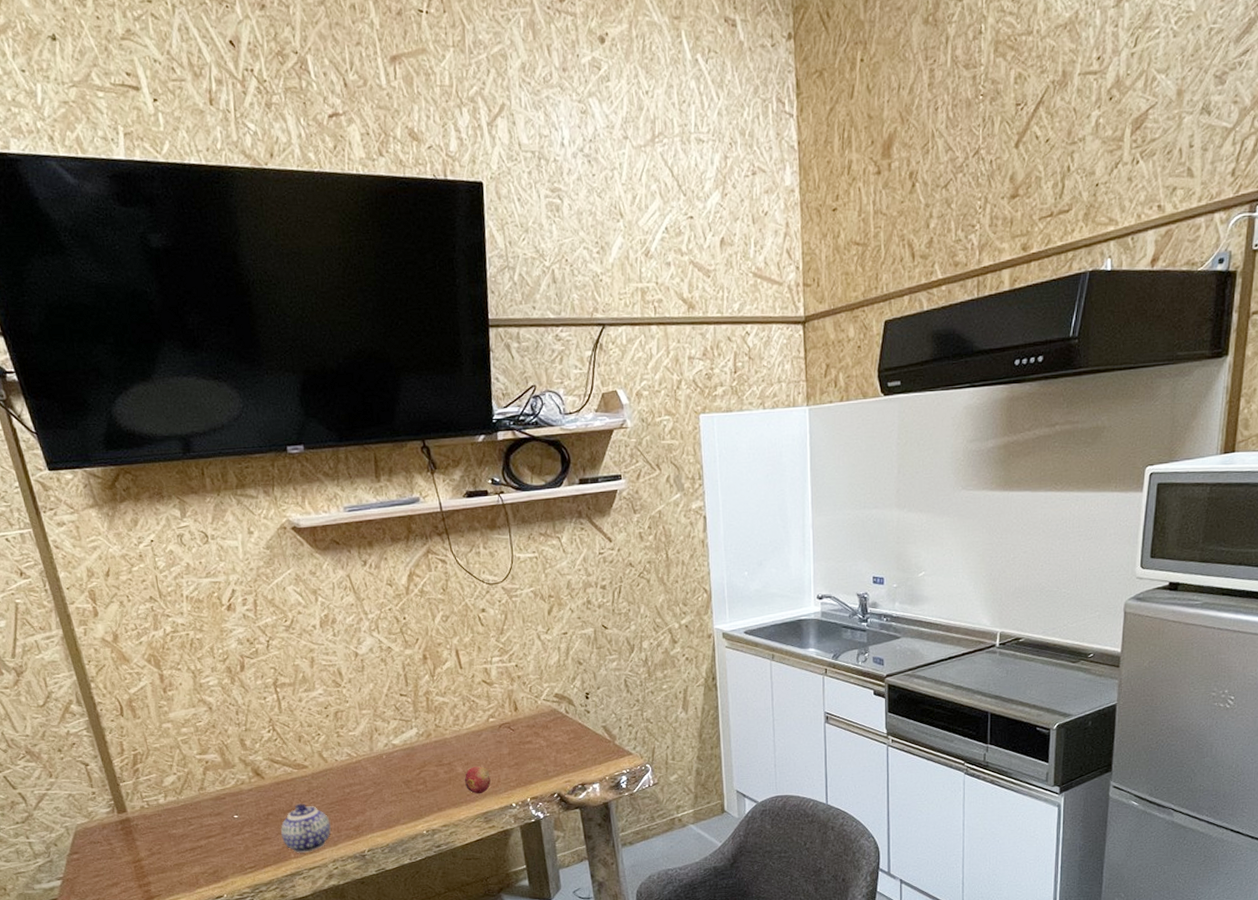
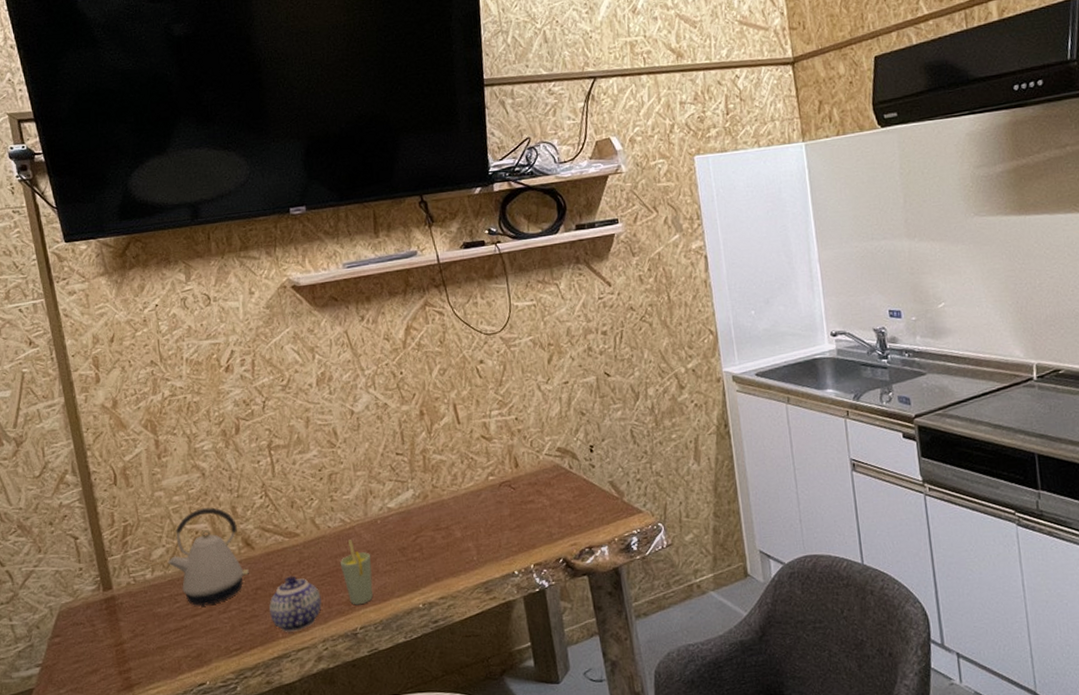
kettle: none [179,739,260,829] -> present [167,507,249,606]
cup: none [347,772,380,831] -> present [340,540,373,605]
fruit: present [464,765,491,794] -> none [462,529,491,561]

